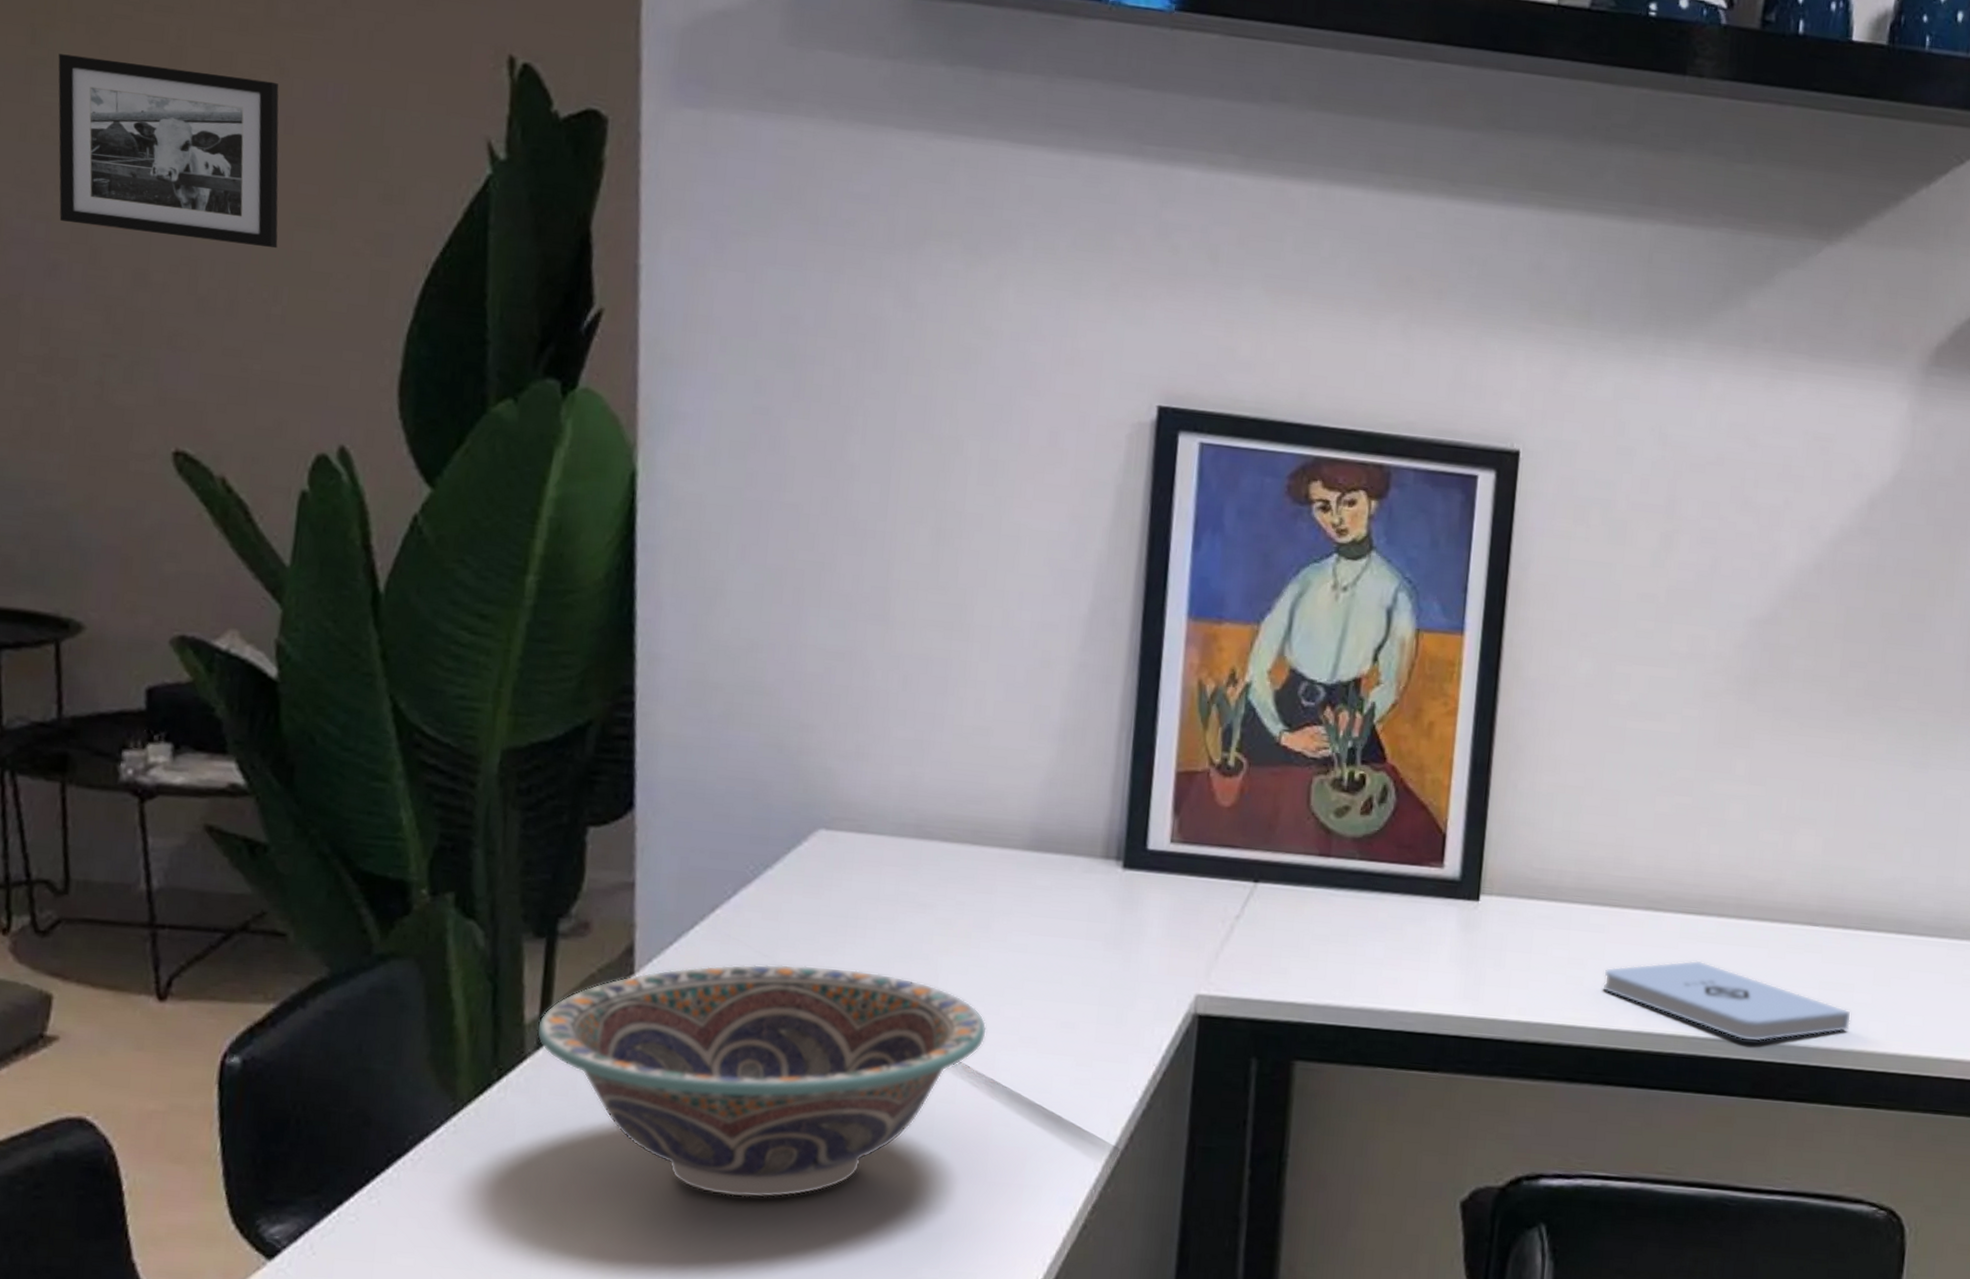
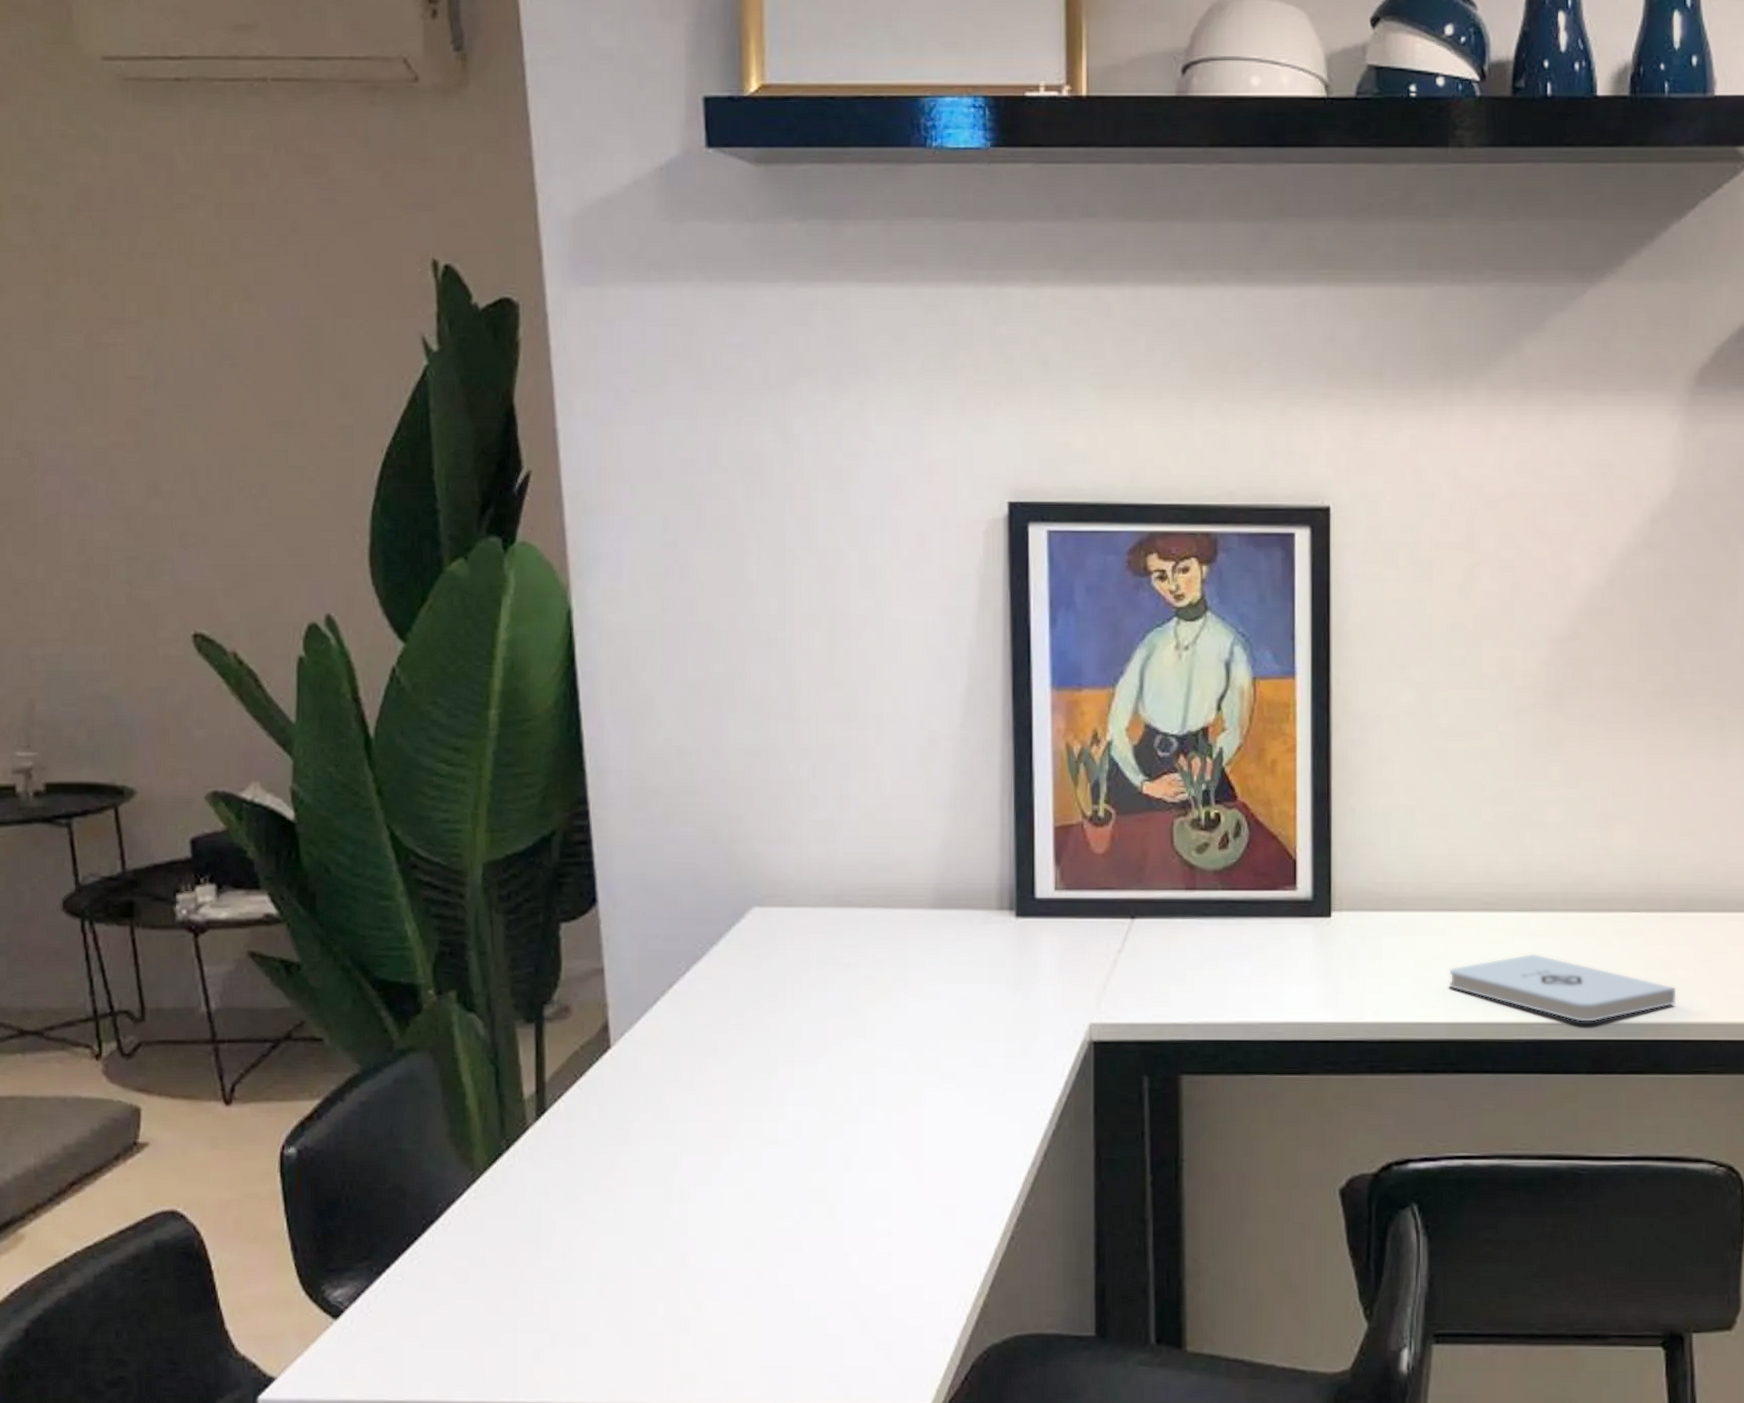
picture frame: present [58,54,279,249] -> none [69,305,260,450]
decorative bowl: present [536,964,987,1198] -> none [534,1027,912,1235]

